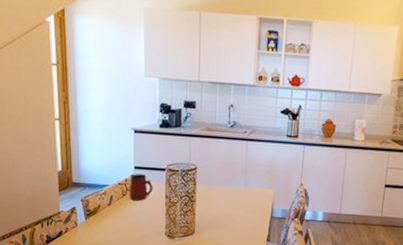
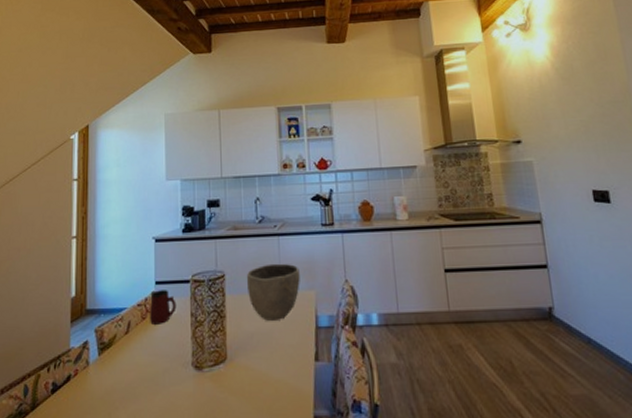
bowl: none [215,163,263,209] -> present [246,263,300,321]

